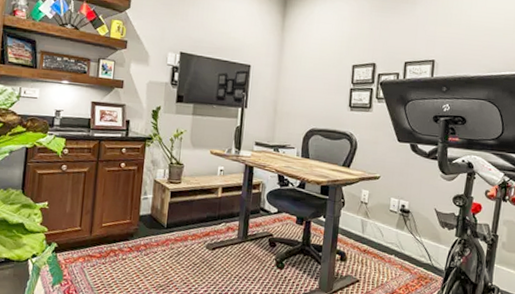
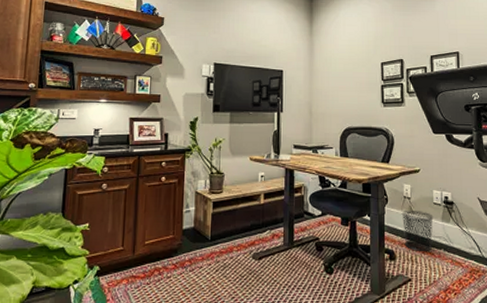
waste bin: none [356,215,388,257] -> present [401,210,434,252]

